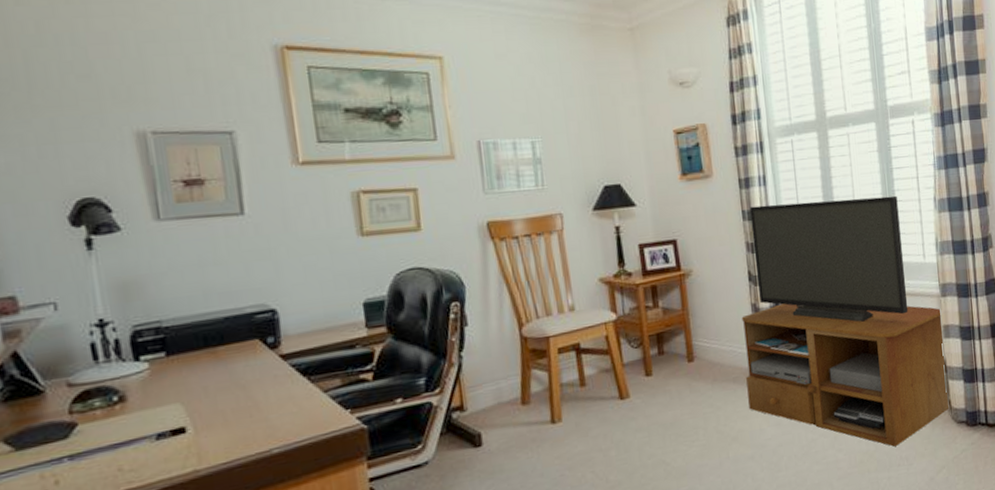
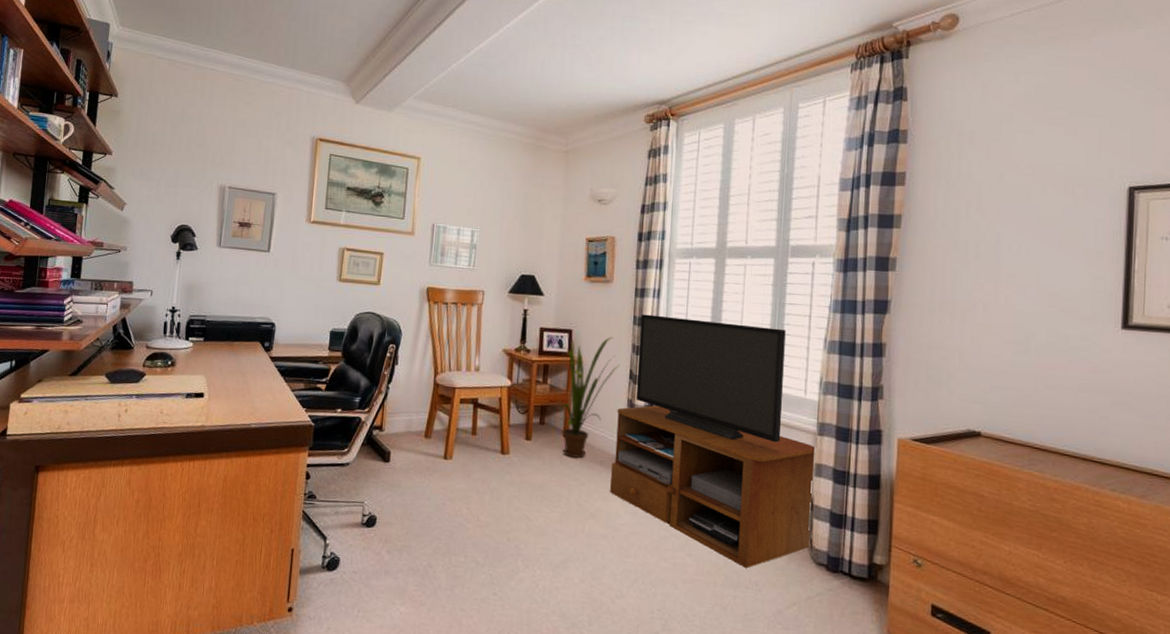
house plant: none [671,239,737,383] -> present [558,337,620,458]

